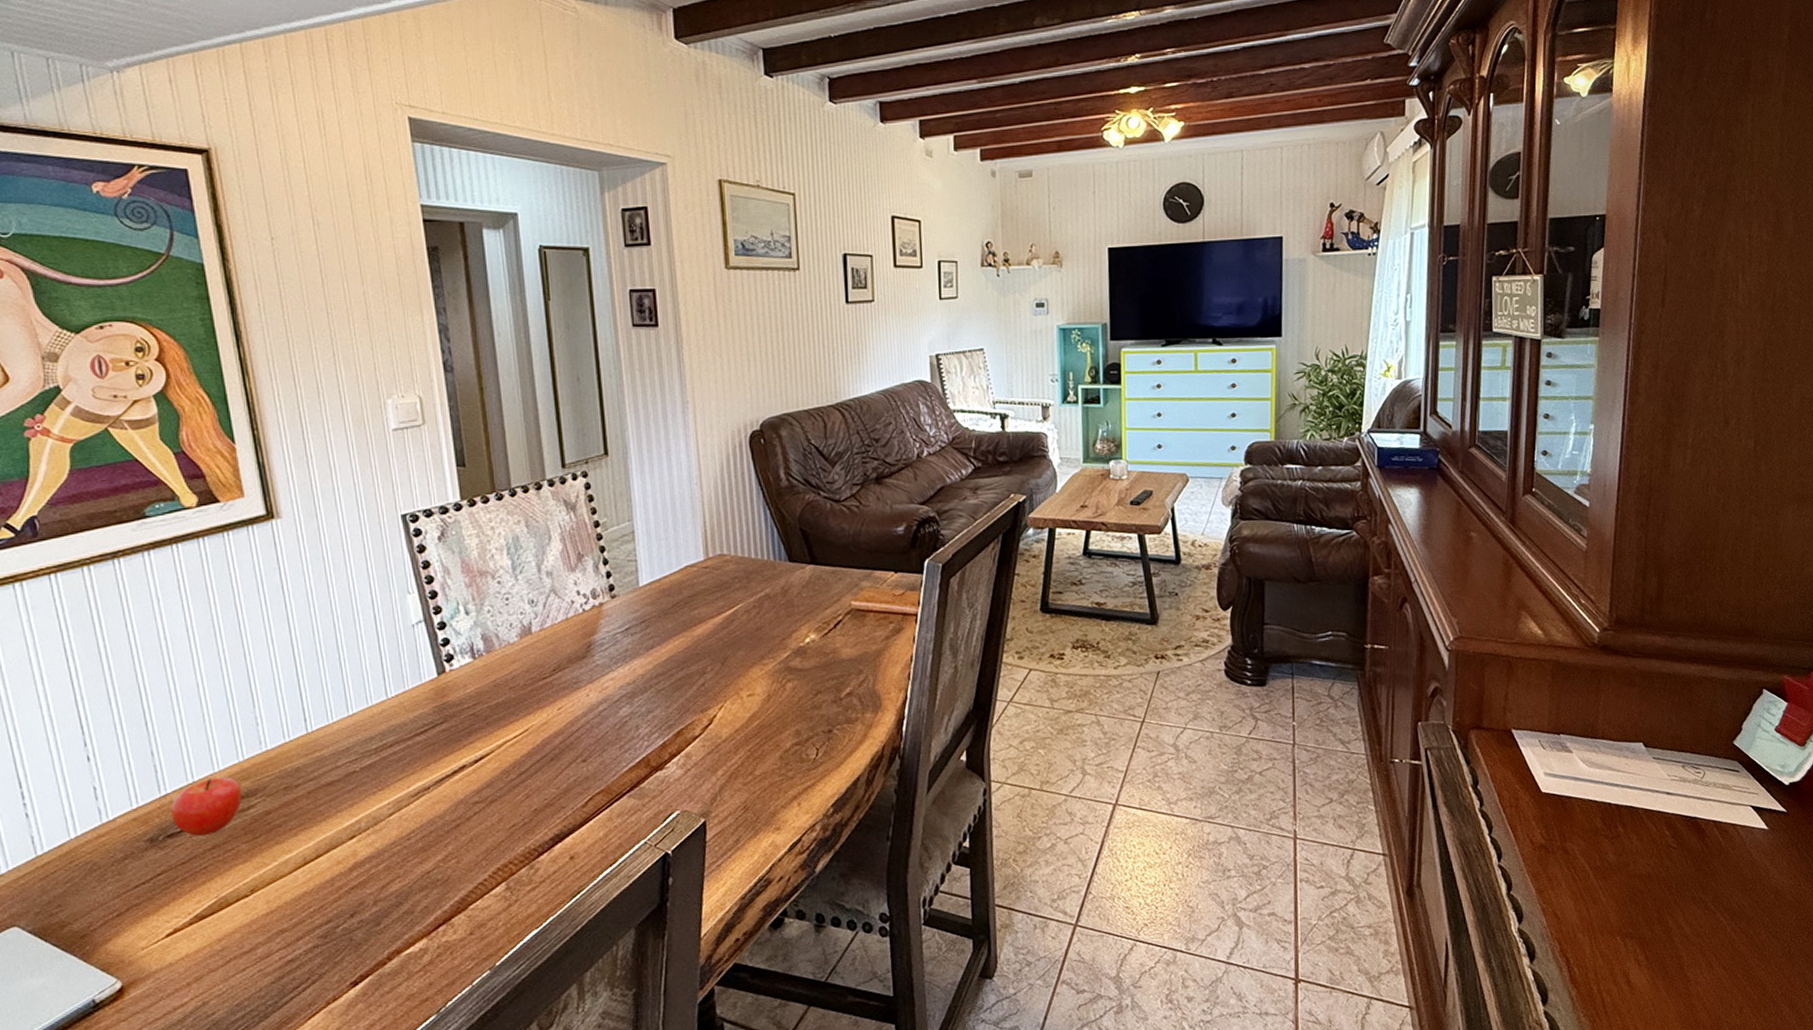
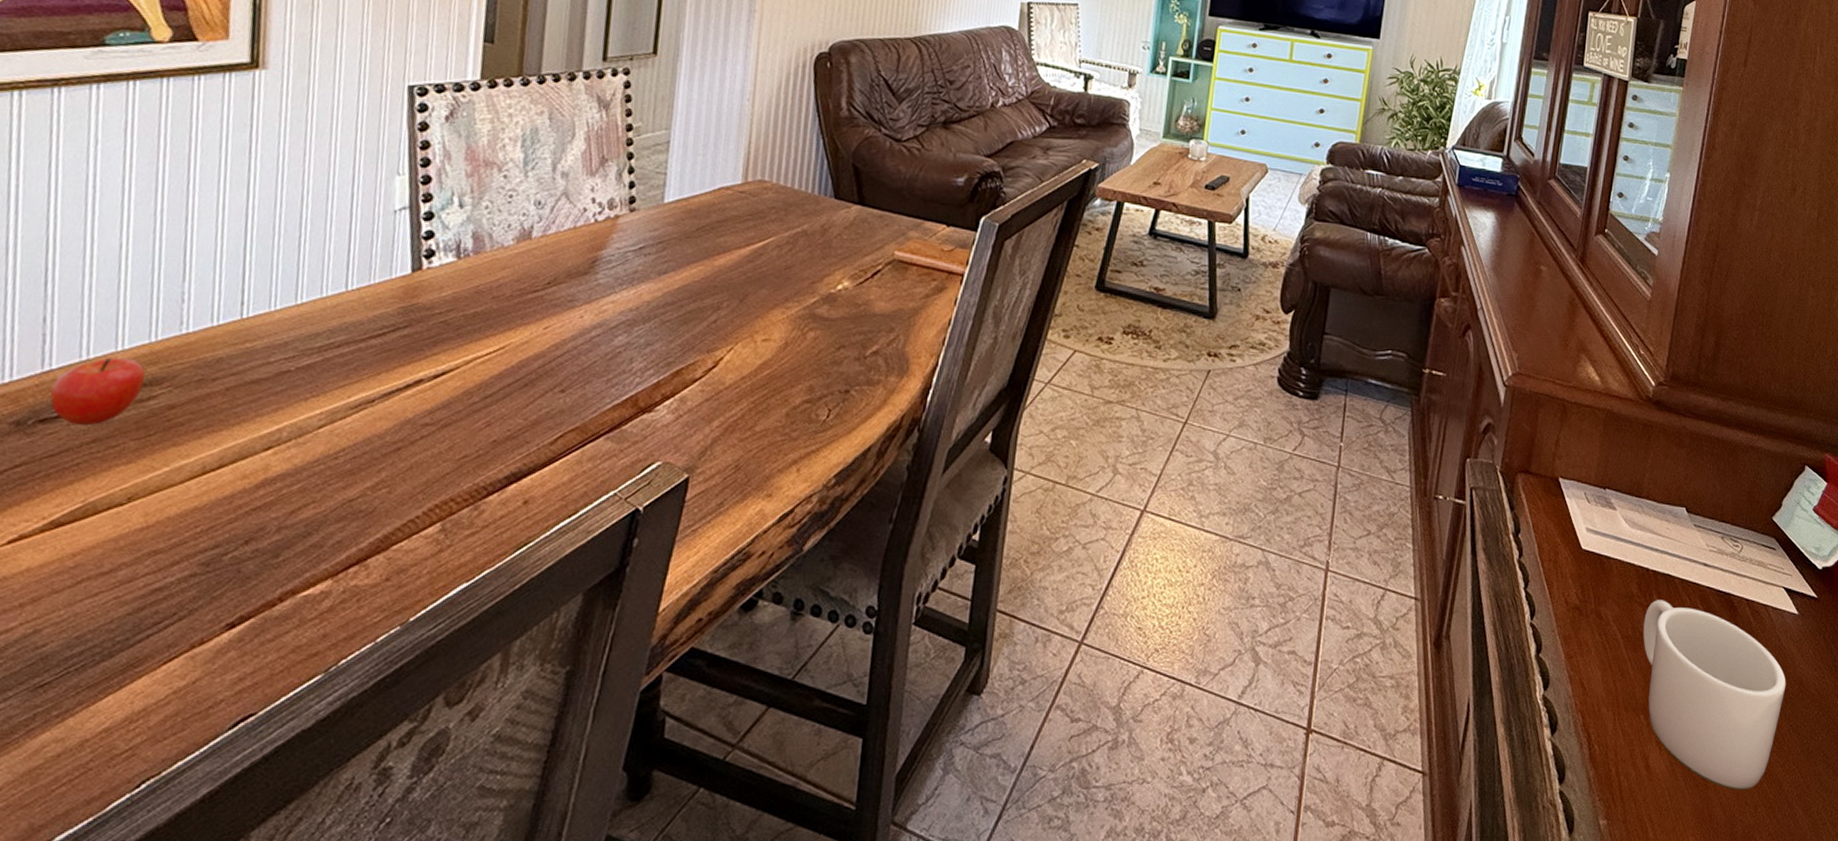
mug: none [1611,830,1762,995] -> present [1643,600,1786,790]

